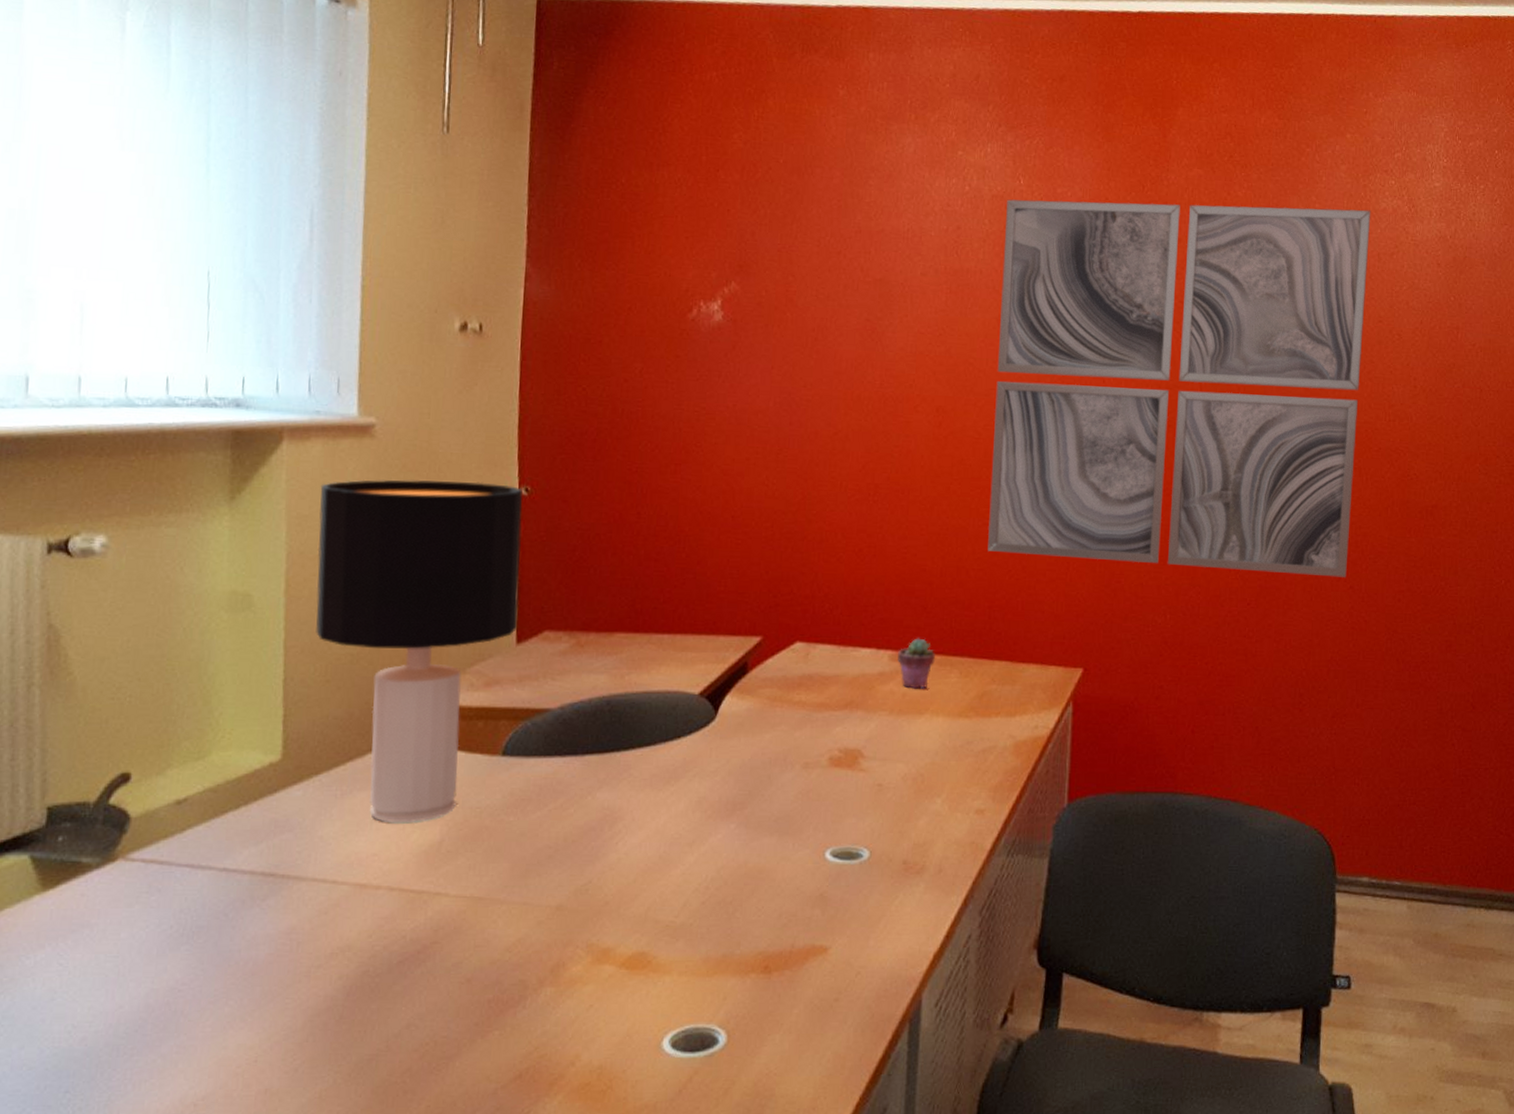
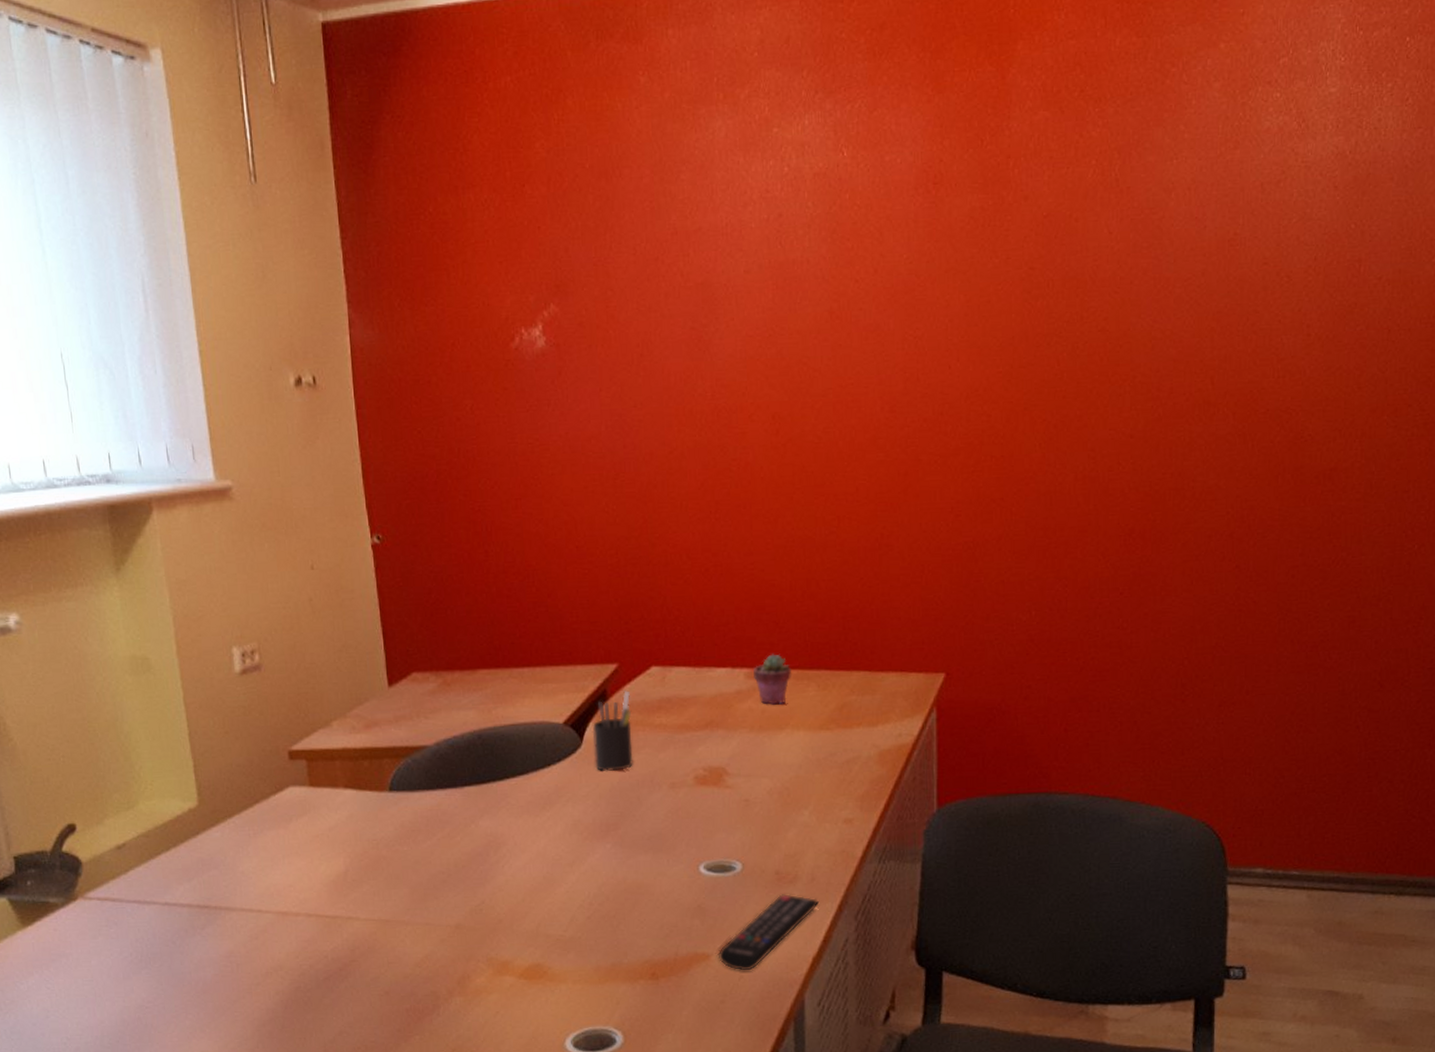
desk lamp: present [316,479,523,824] -> none [192,534,387,857]
pen holder: none [727,665,772,748] -> present [592,690,633,772]
remote control: none [835,885,944,965] -> present [717,894,819,970]
wall art: present [988,199,1371,578] -> none [829,132,1252,561]

